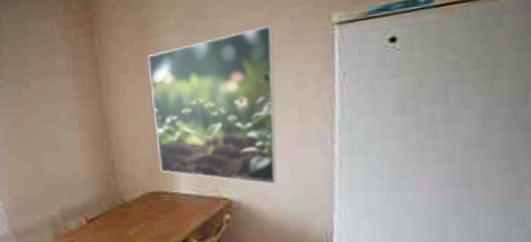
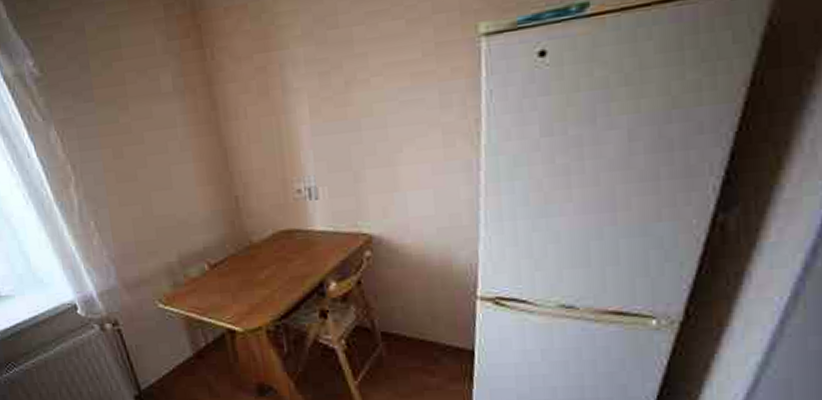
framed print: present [147,25,277,185] -> none [270,35,420,217]

